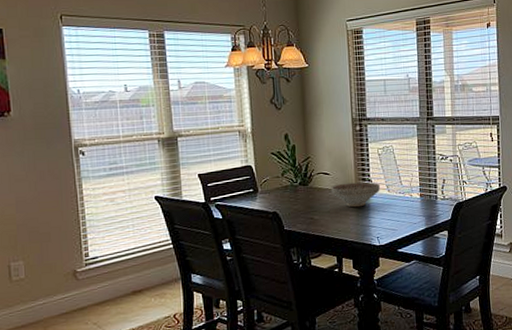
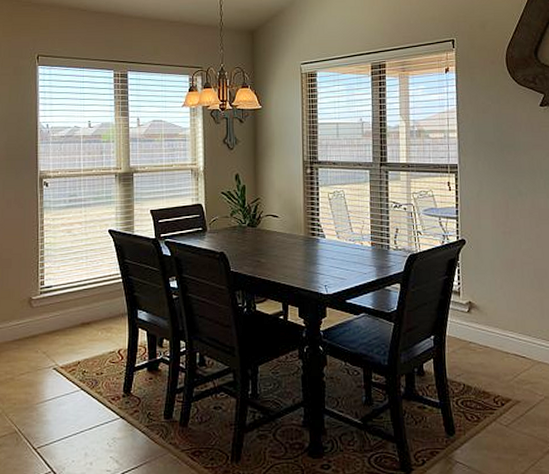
decorative bowl: present [331,182,380,208] -> none [279,226,329,253]

